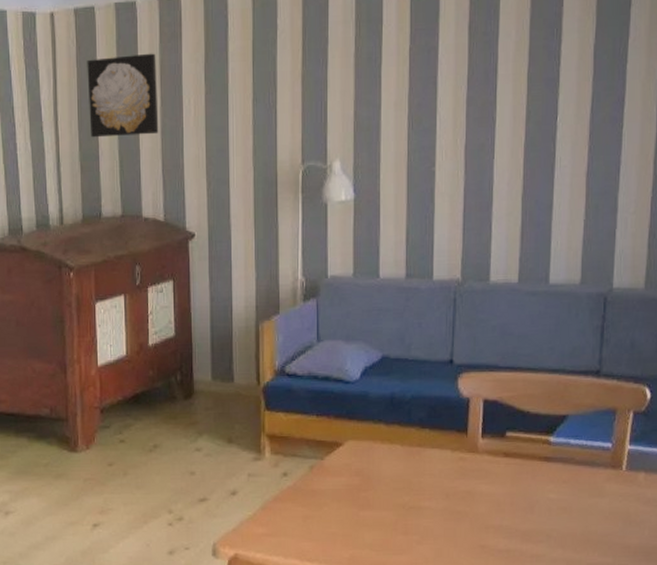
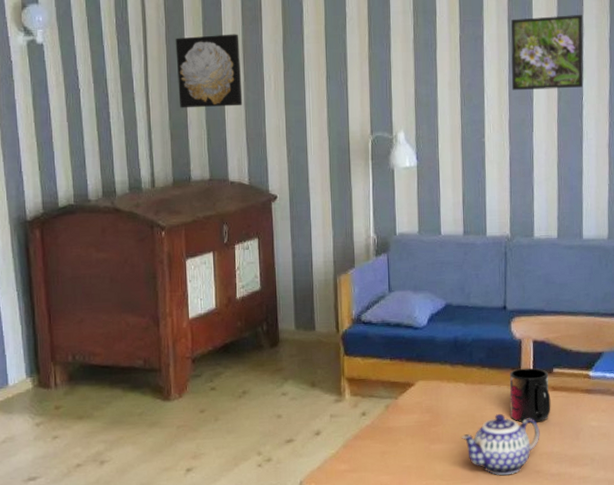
teapot: none [395,480,487,549] -> present [462,413,540,476]
mug: none [453,430,502,493] -> present [509,368,551,423]
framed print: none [470,18,562,111] -> present [510,15,584,91]

